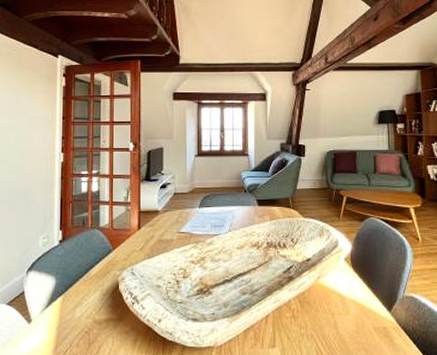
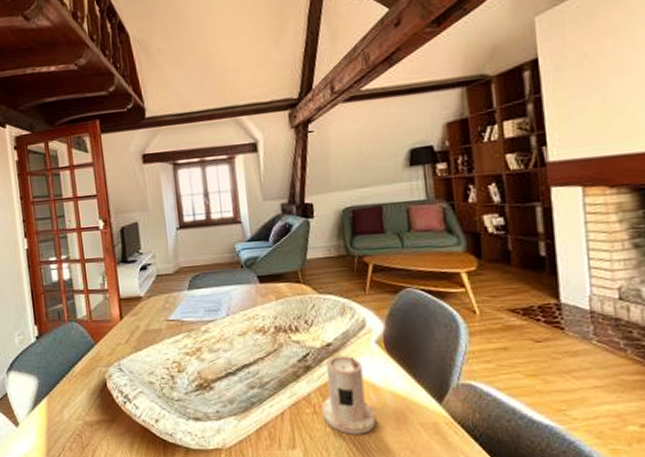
candle: none [299,269,340,336] -> present [321,355,376,435]

